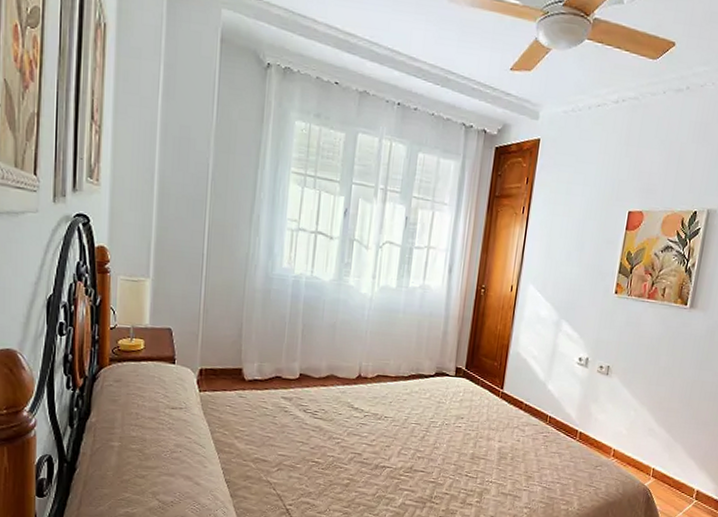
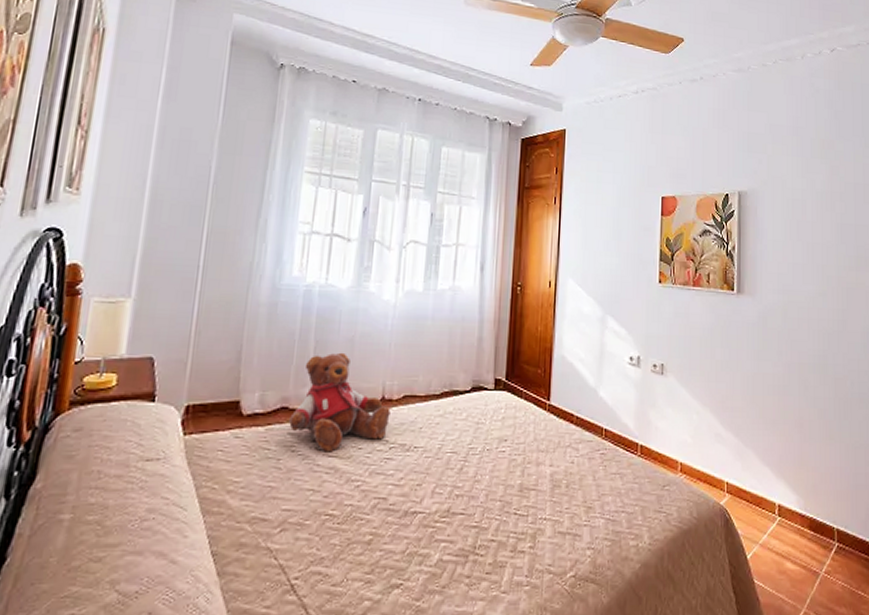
teddy bear: none [282,335,366,415] -> present [289,352,391,452]

